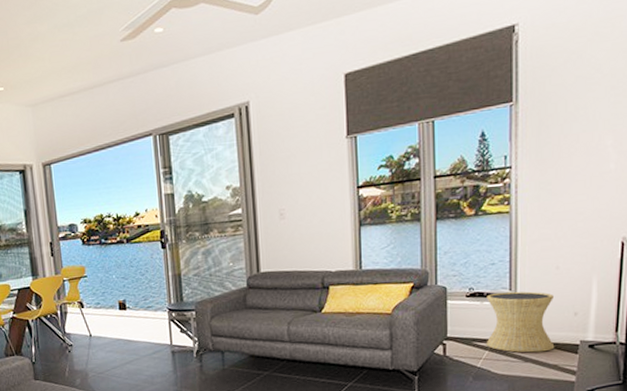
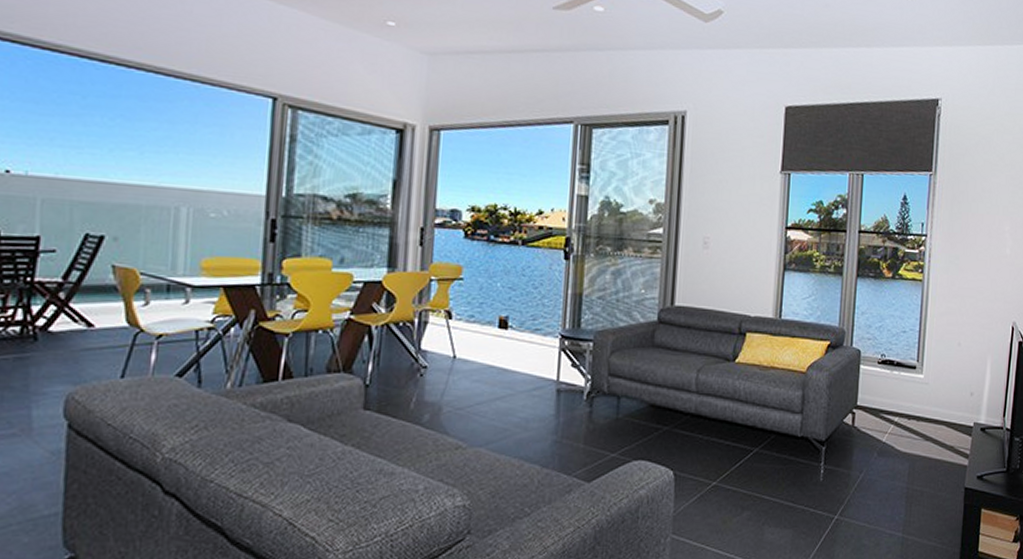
side table: present [486,291,555,353] -> none [892,362,954,431]

